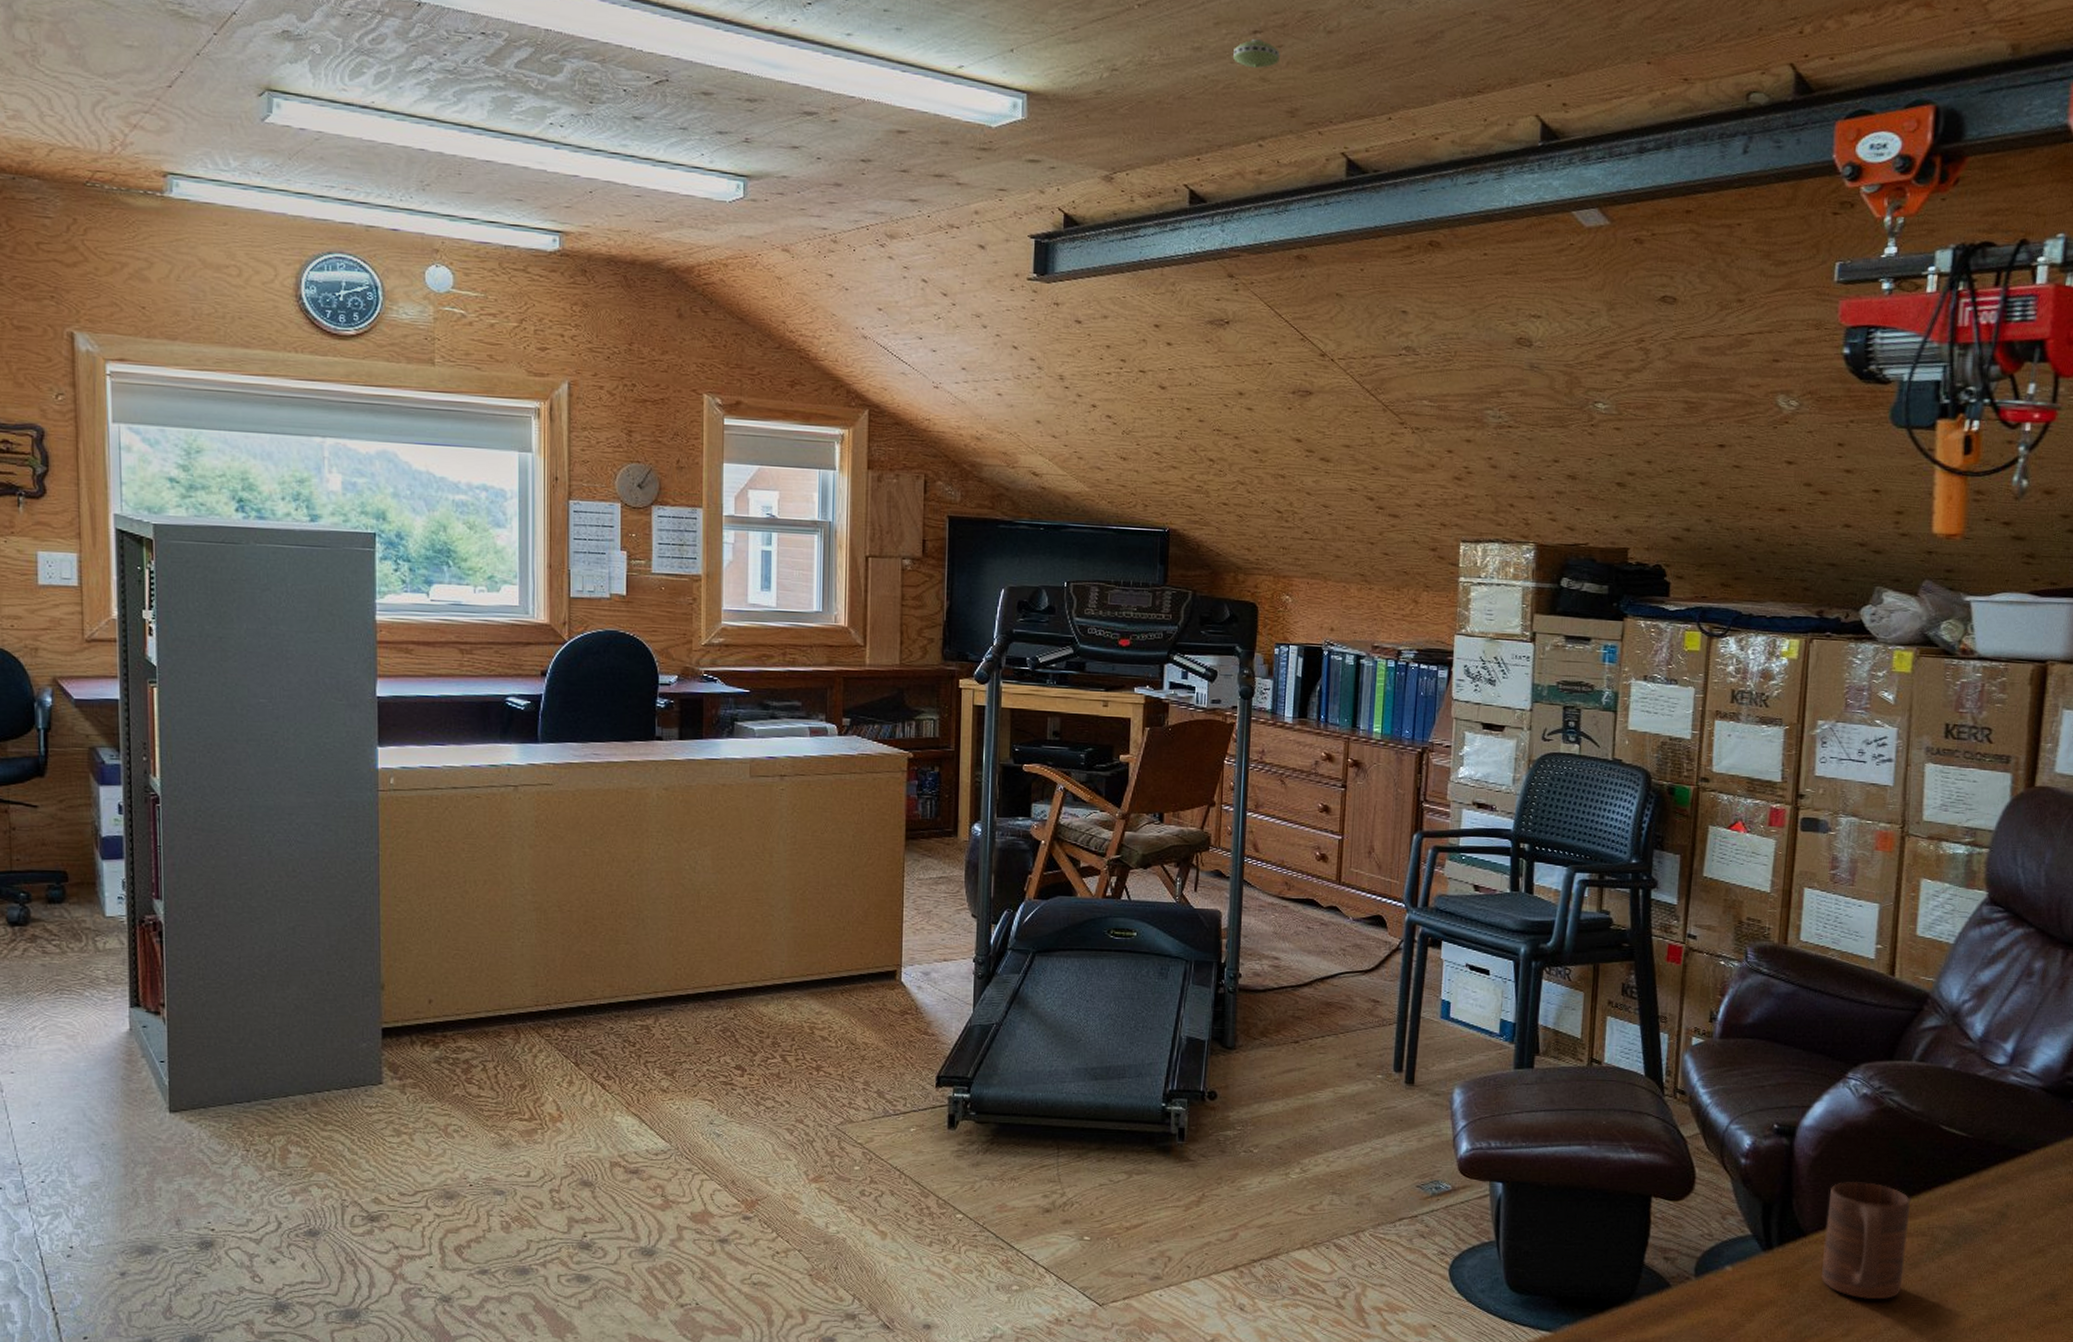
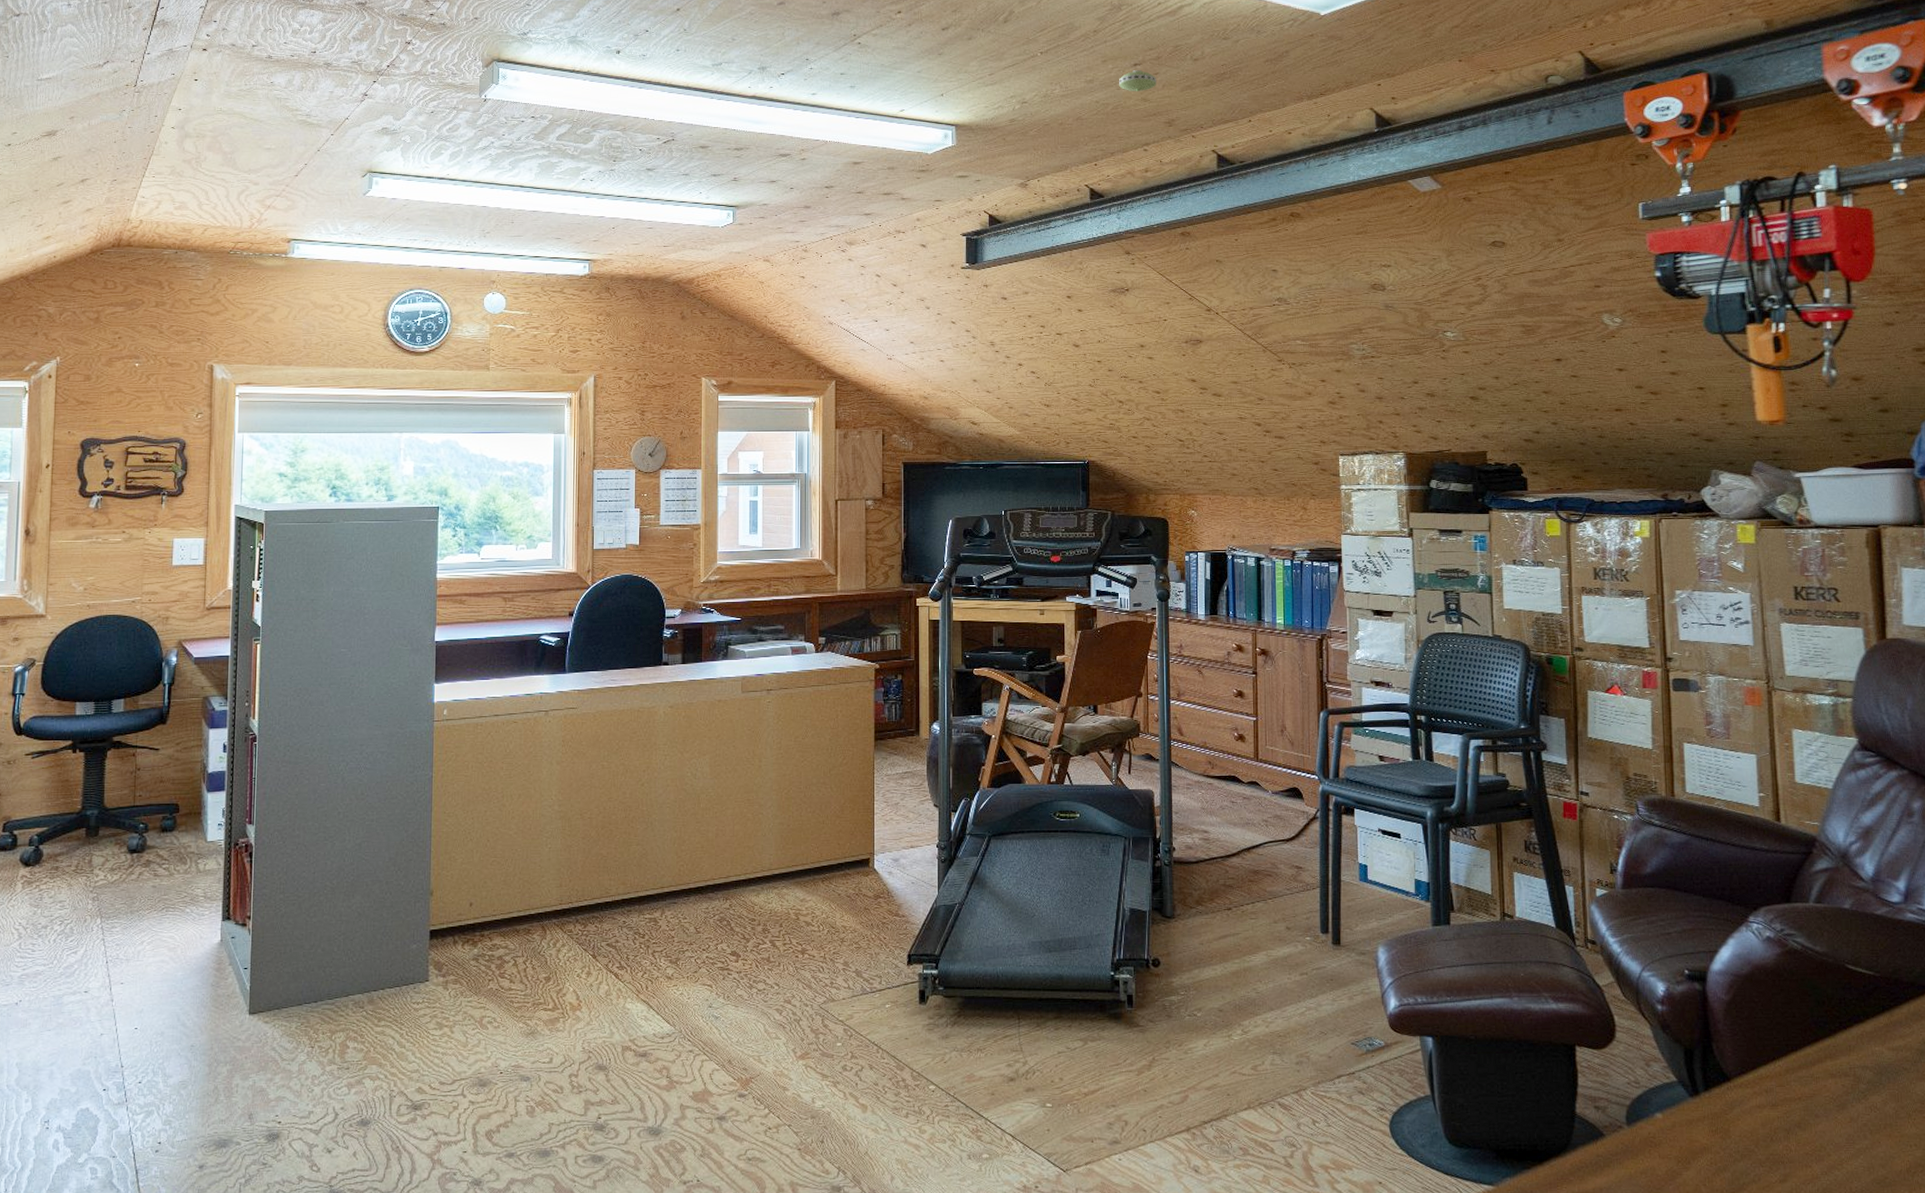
cup: present [1821,1181,1910,1299] -> none [1747,1023,1833,1143]

